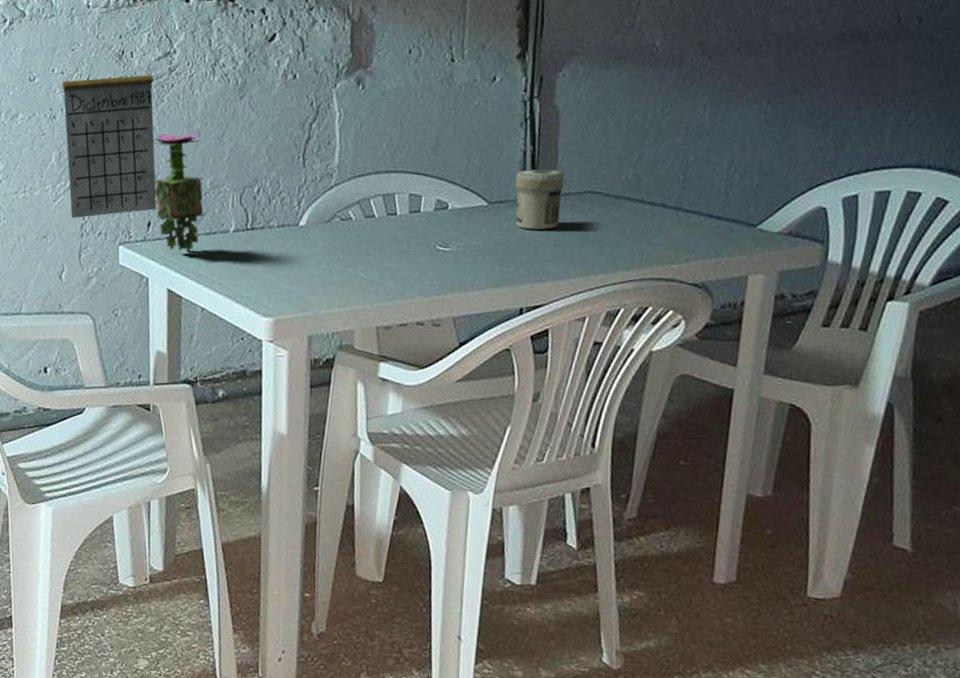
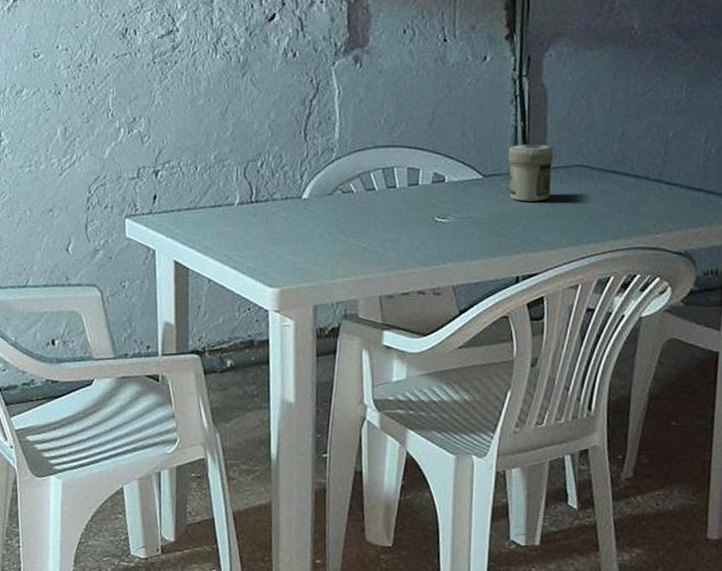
calendar: present [61,44,157,218] -> none [66,22,163,192]
flower: present [151,131,206,253] -> none [155,107,211,226]

